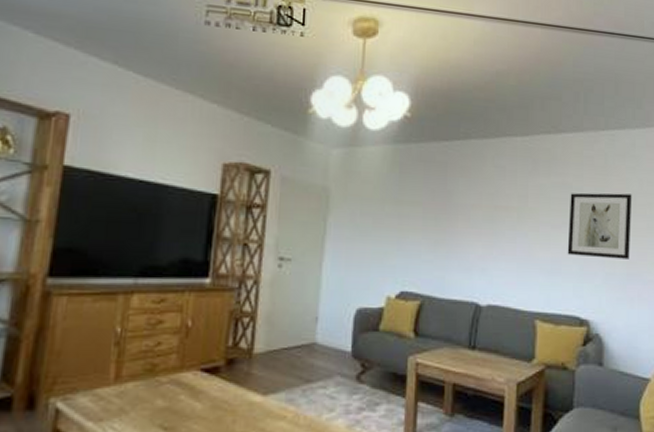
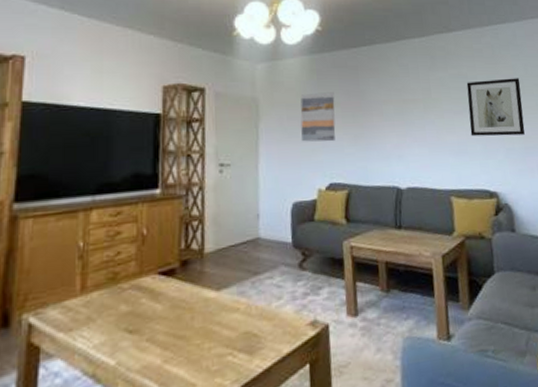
wall art: none [373,188,417,246] -> present [300,92,336,142]

